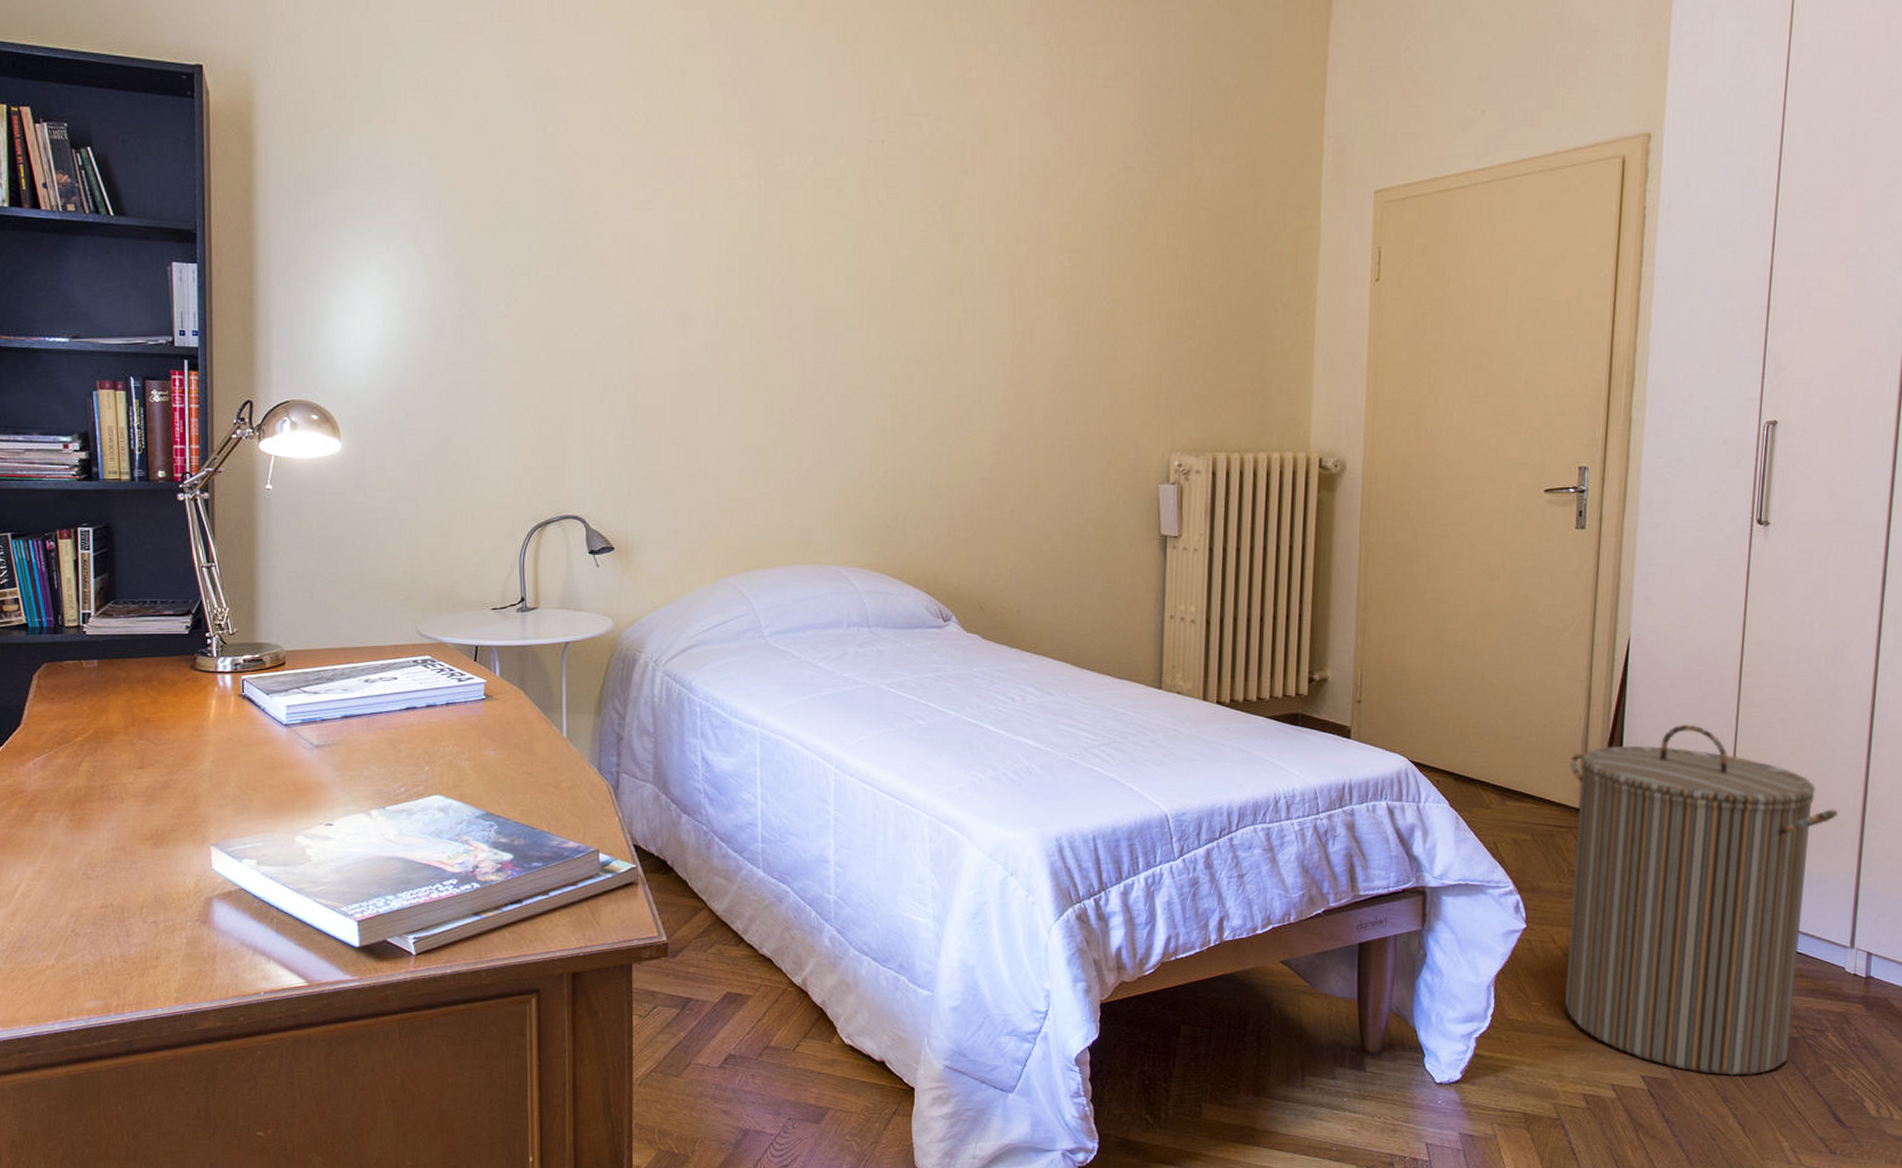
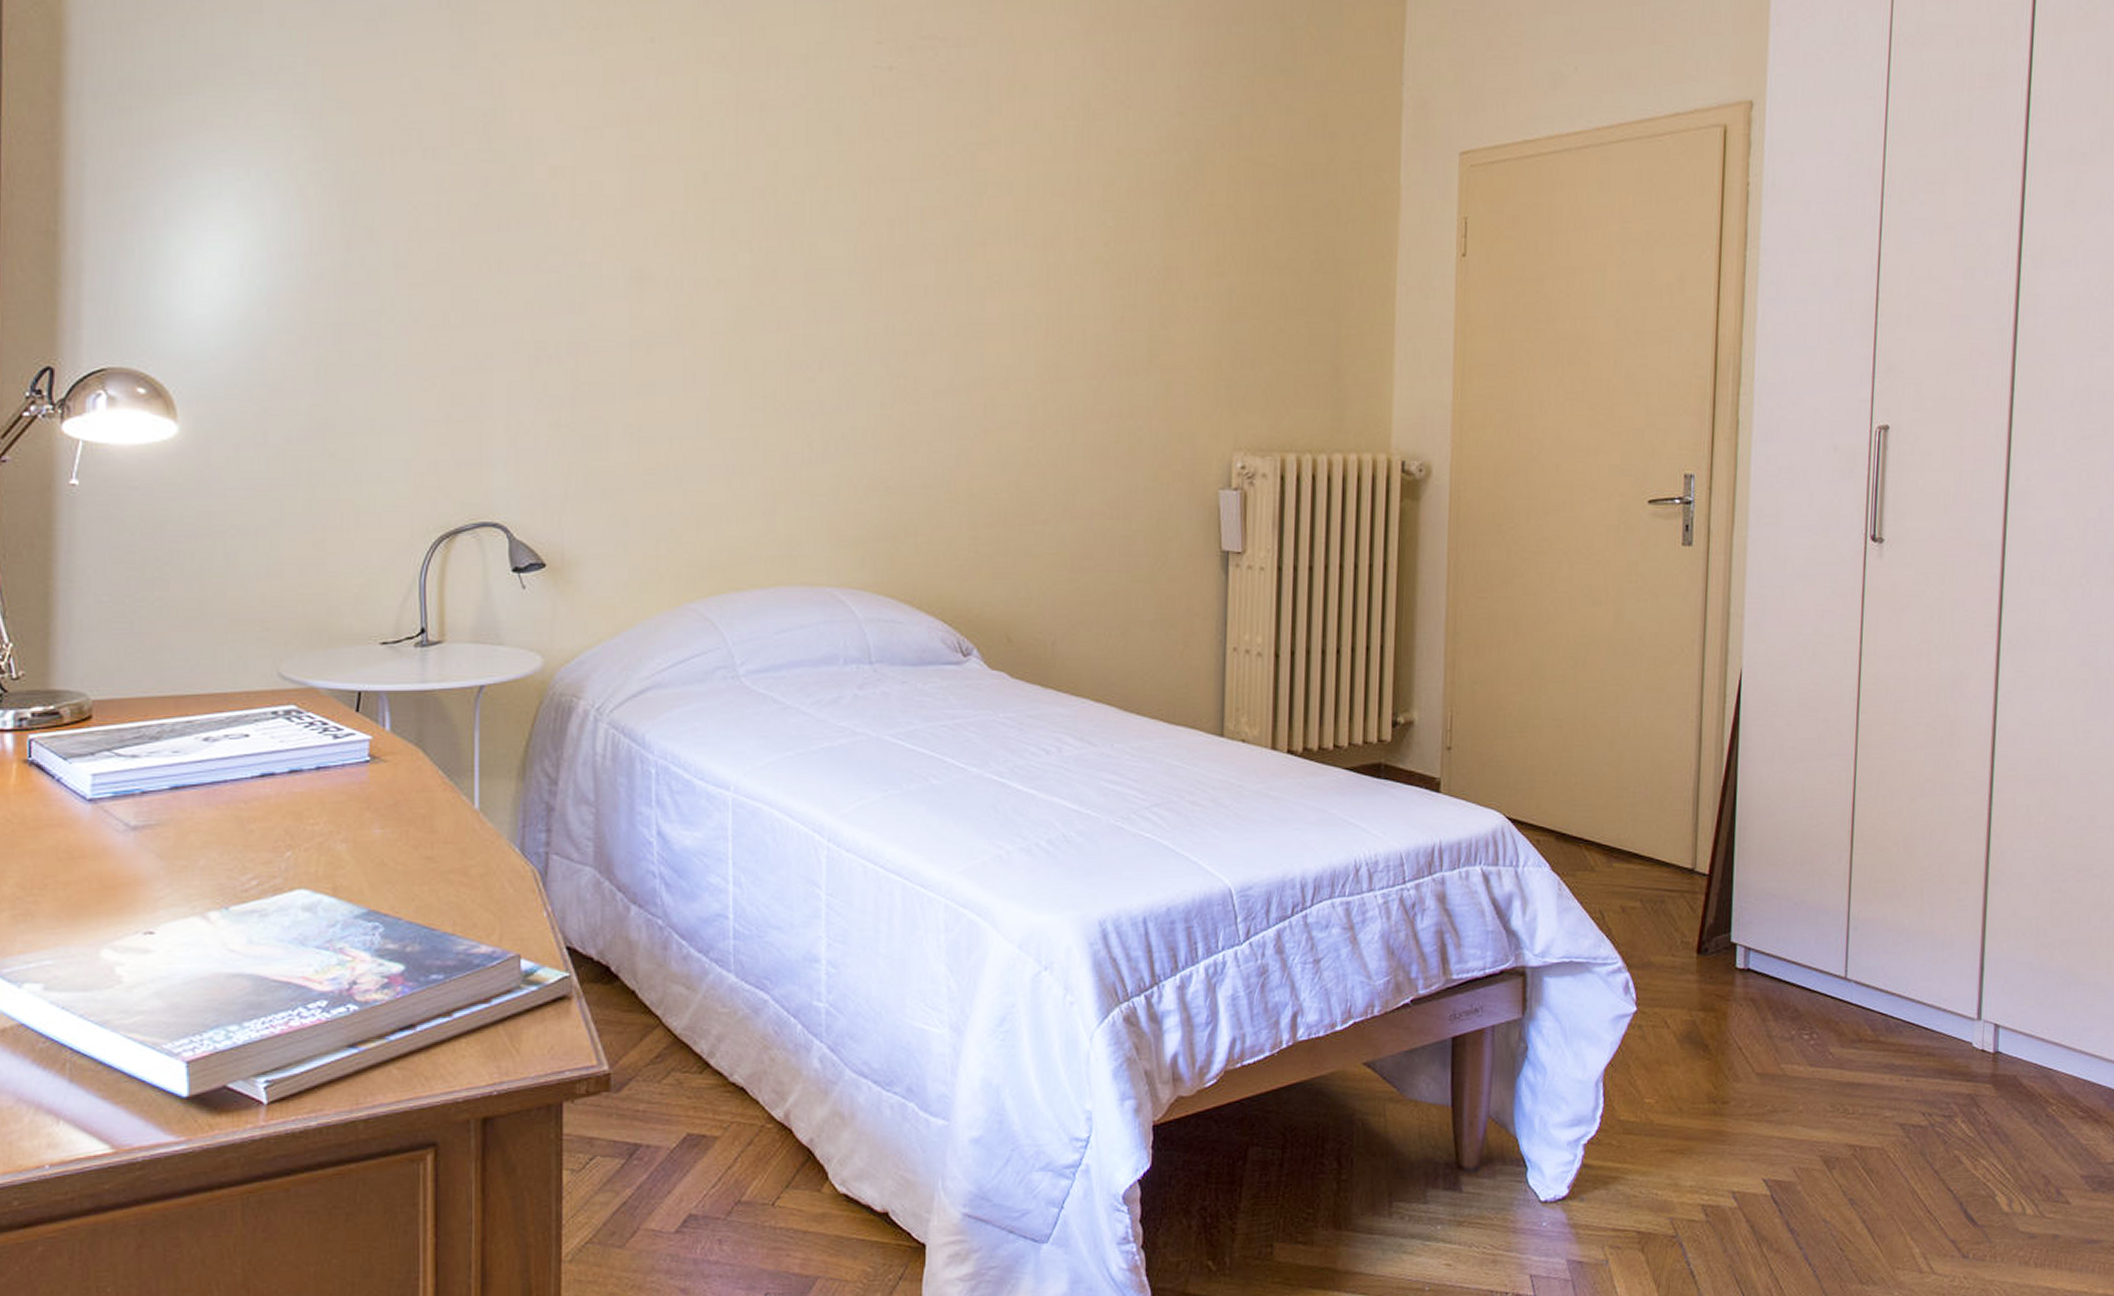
laundry hamper: present [1564,724,1839,1076] -> none [1679,769,1962,1174]

